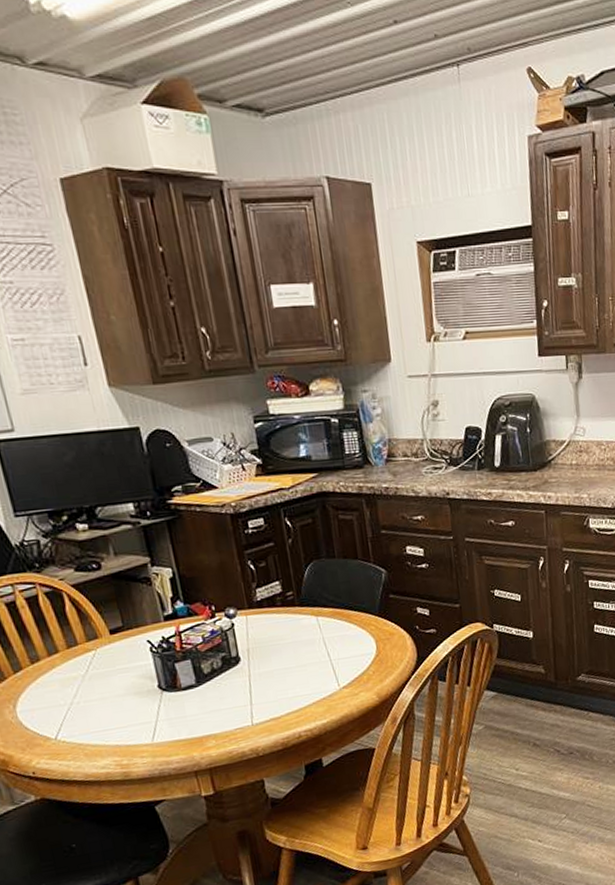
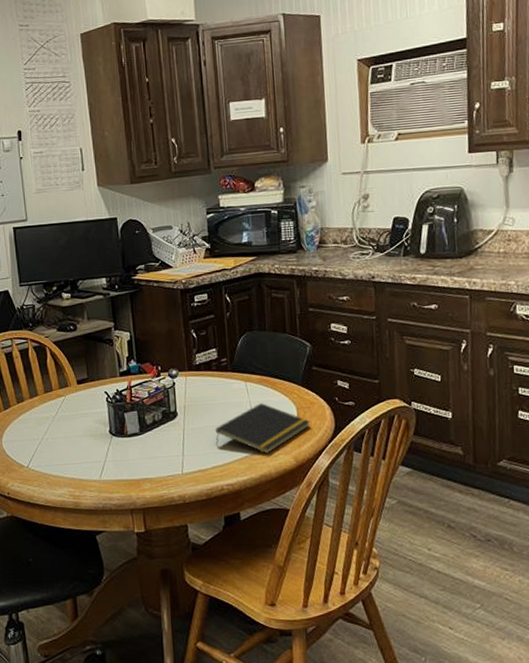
notepad: none [286,638,391,694] -> present [215,403,310,455]

